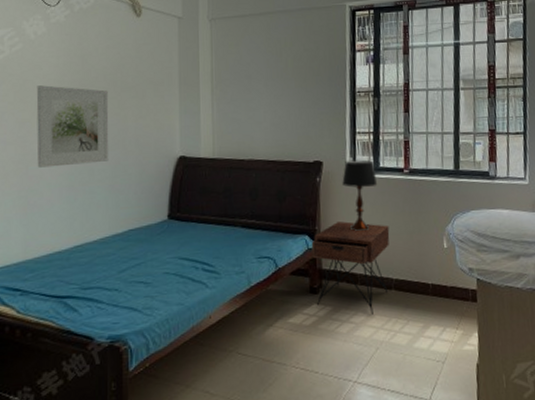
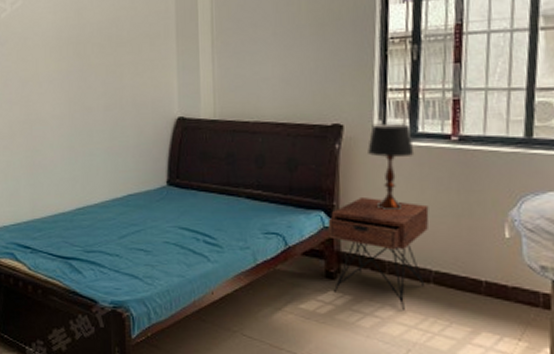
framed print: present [36,85,109,168] -> none [36,43,107,128]

